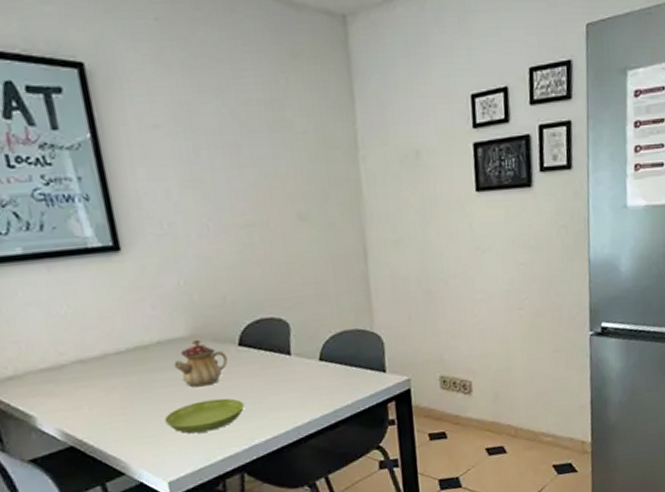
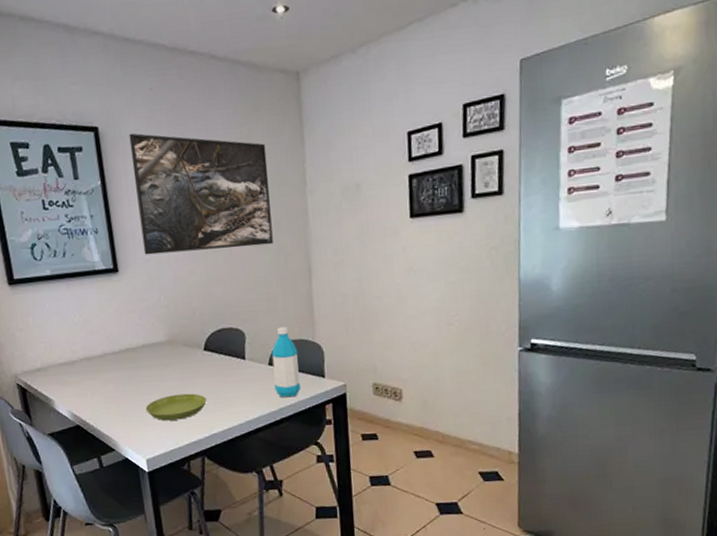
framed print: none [128,73,321,230] -> present [129,133,273,255]
teapot: present [174,339,228,387] -> none [154,344,195,383]
water bottle: none [322,315,358,397] -> present [271,327,300,397]

